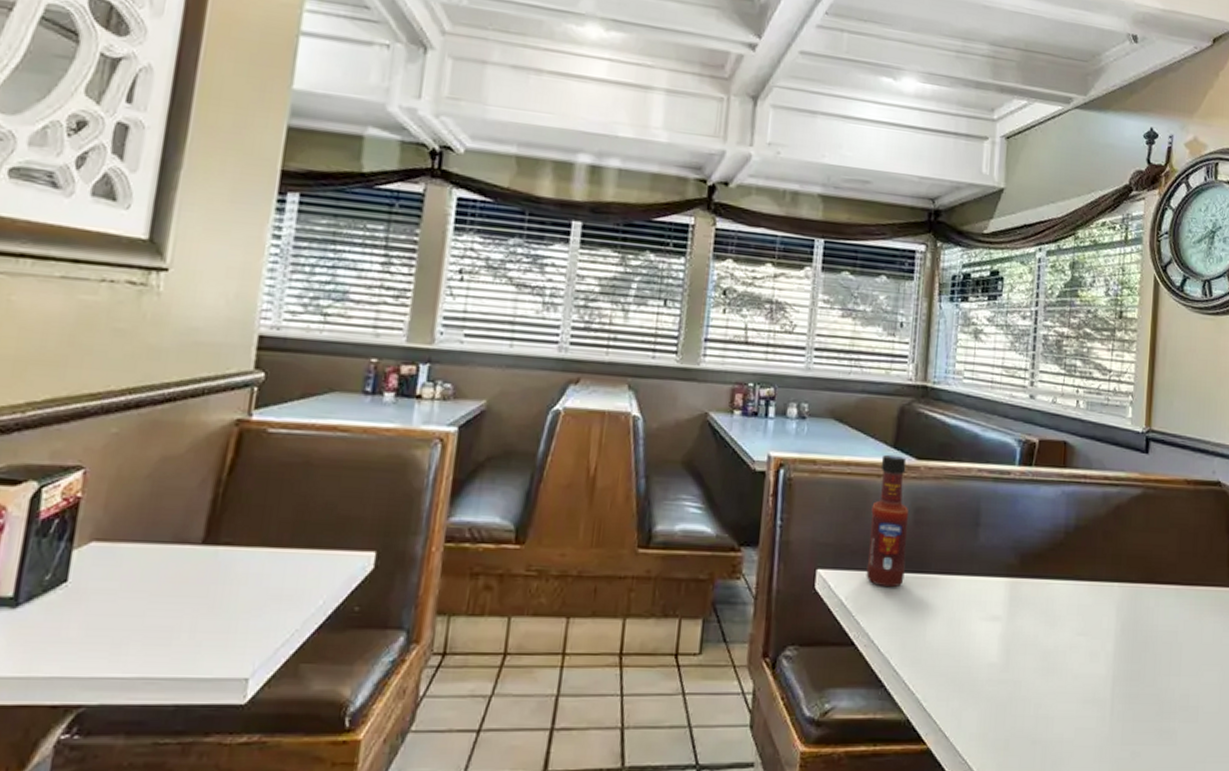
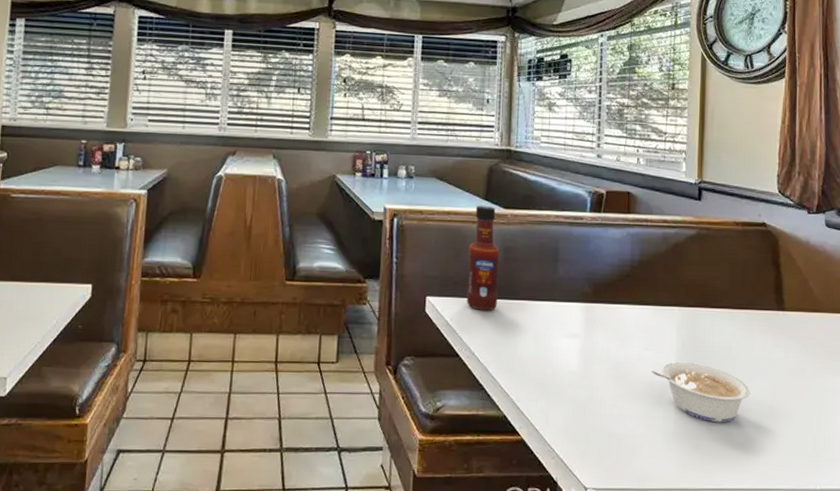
legume: none [1084,650,1198,724] -> present [651,362,750,423]

